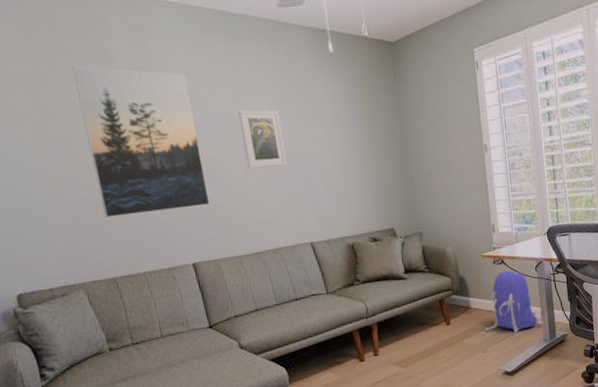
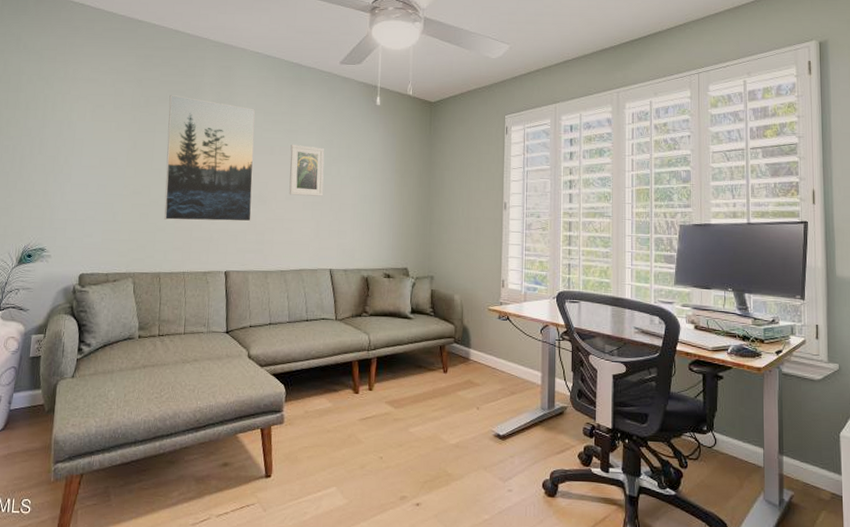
backpack: present [485,270,544,338] -> none [482,327,543,400]

